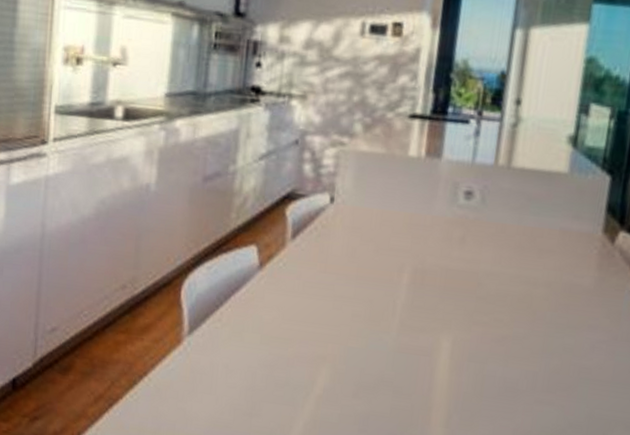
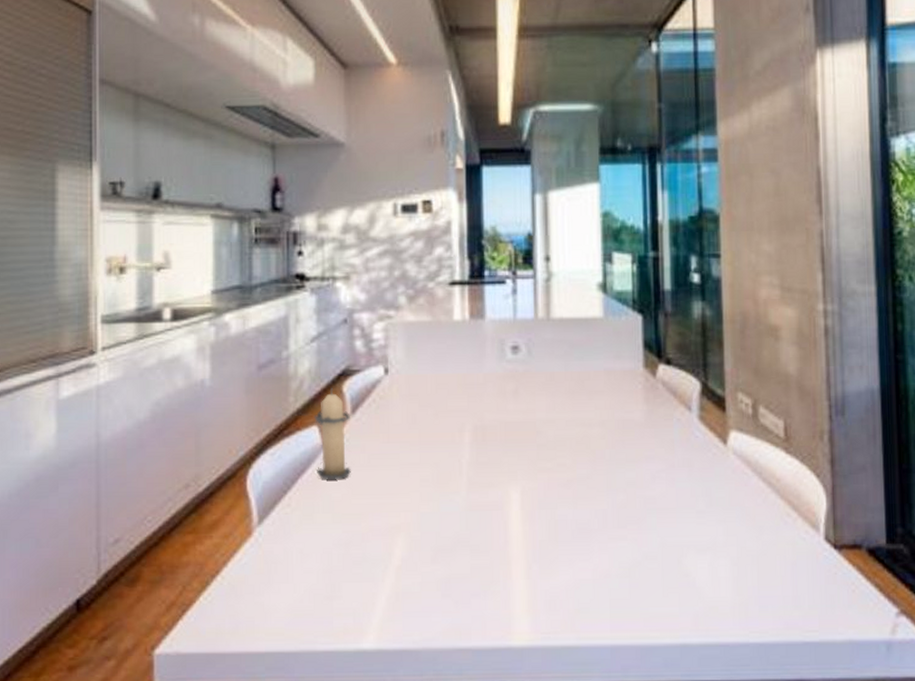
candle: none [249,210,290,302] -> present [314,388,351,479]

